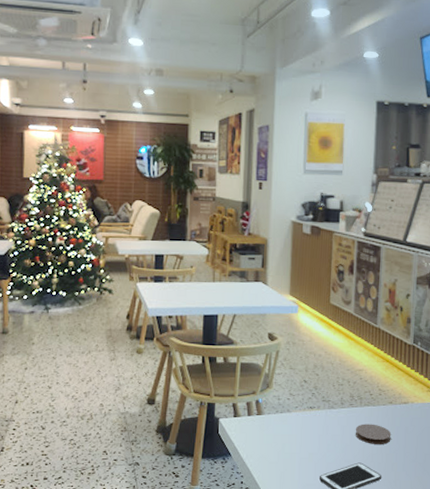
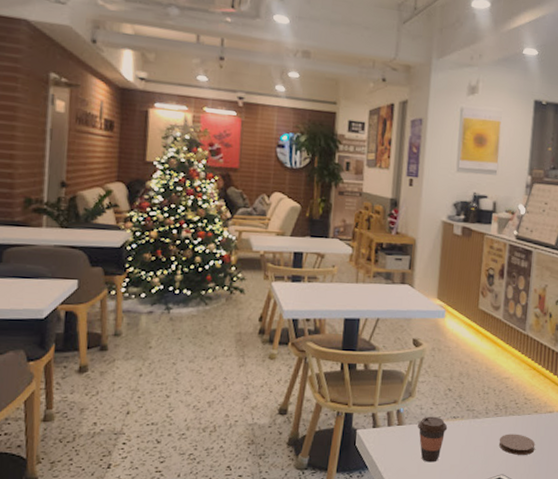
coffee cup: none [275,406,305,450] -> present [417,416,448,463]

